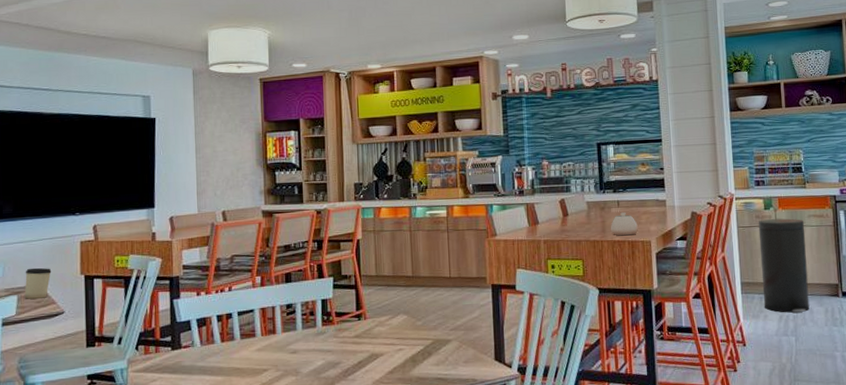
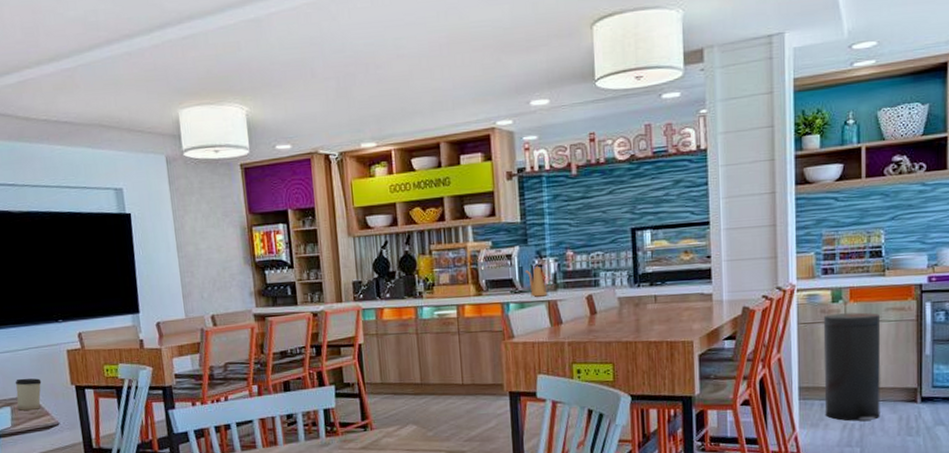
coffee pot: none [506,173,529,200] -> present [524,265,551,297]
sugar bowl: present [610,212,638,236] -> none [645,308,678,336]

